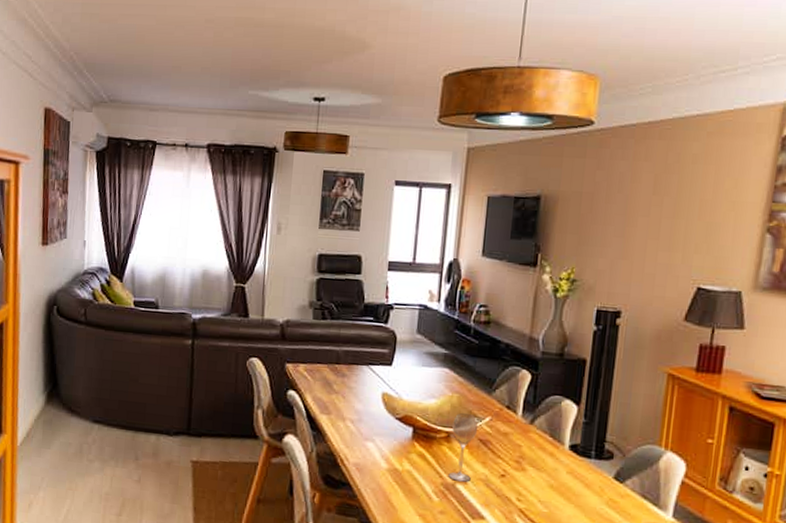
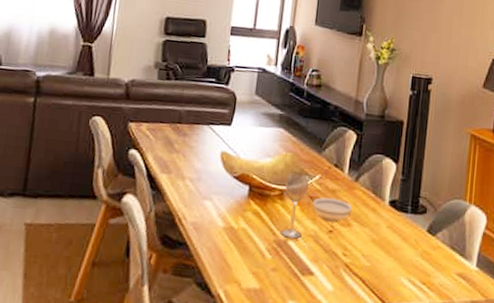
bowl: none [482,440,527,466] -> present [312,197,353,222]

